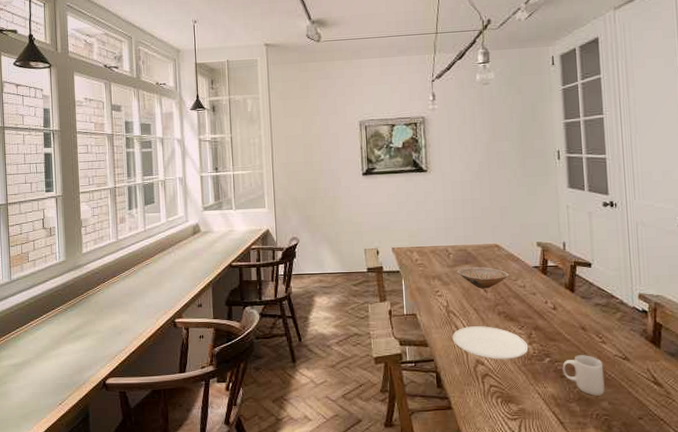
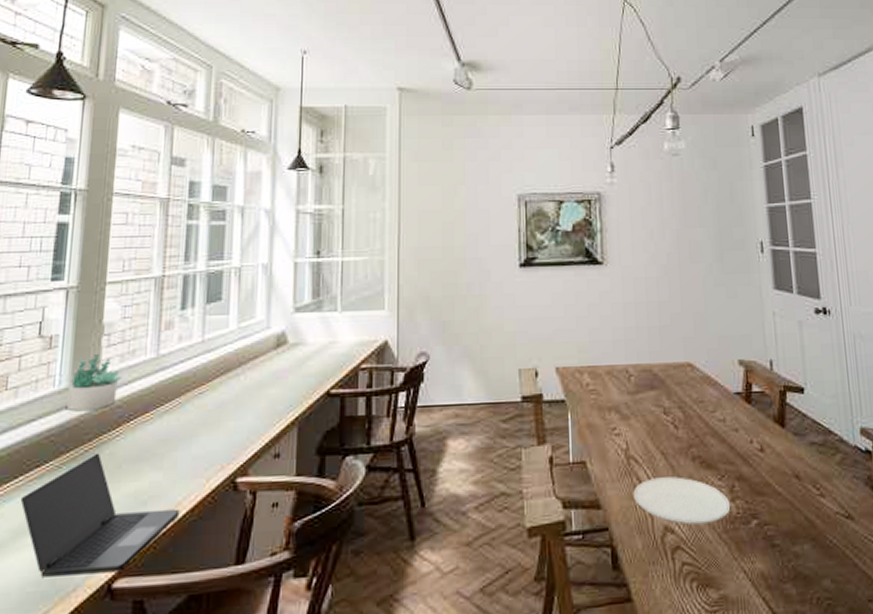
laptop: none [45,301,142,375] -> present [20,452,180,577]
succulent plant: none [65,238,96,276] -> present [65,353,121,412]
bowl: present [457,266,510,289] -> none [639,393,706,425]
cup: present [562,355,605,396] -> none [773,513,826,572]

